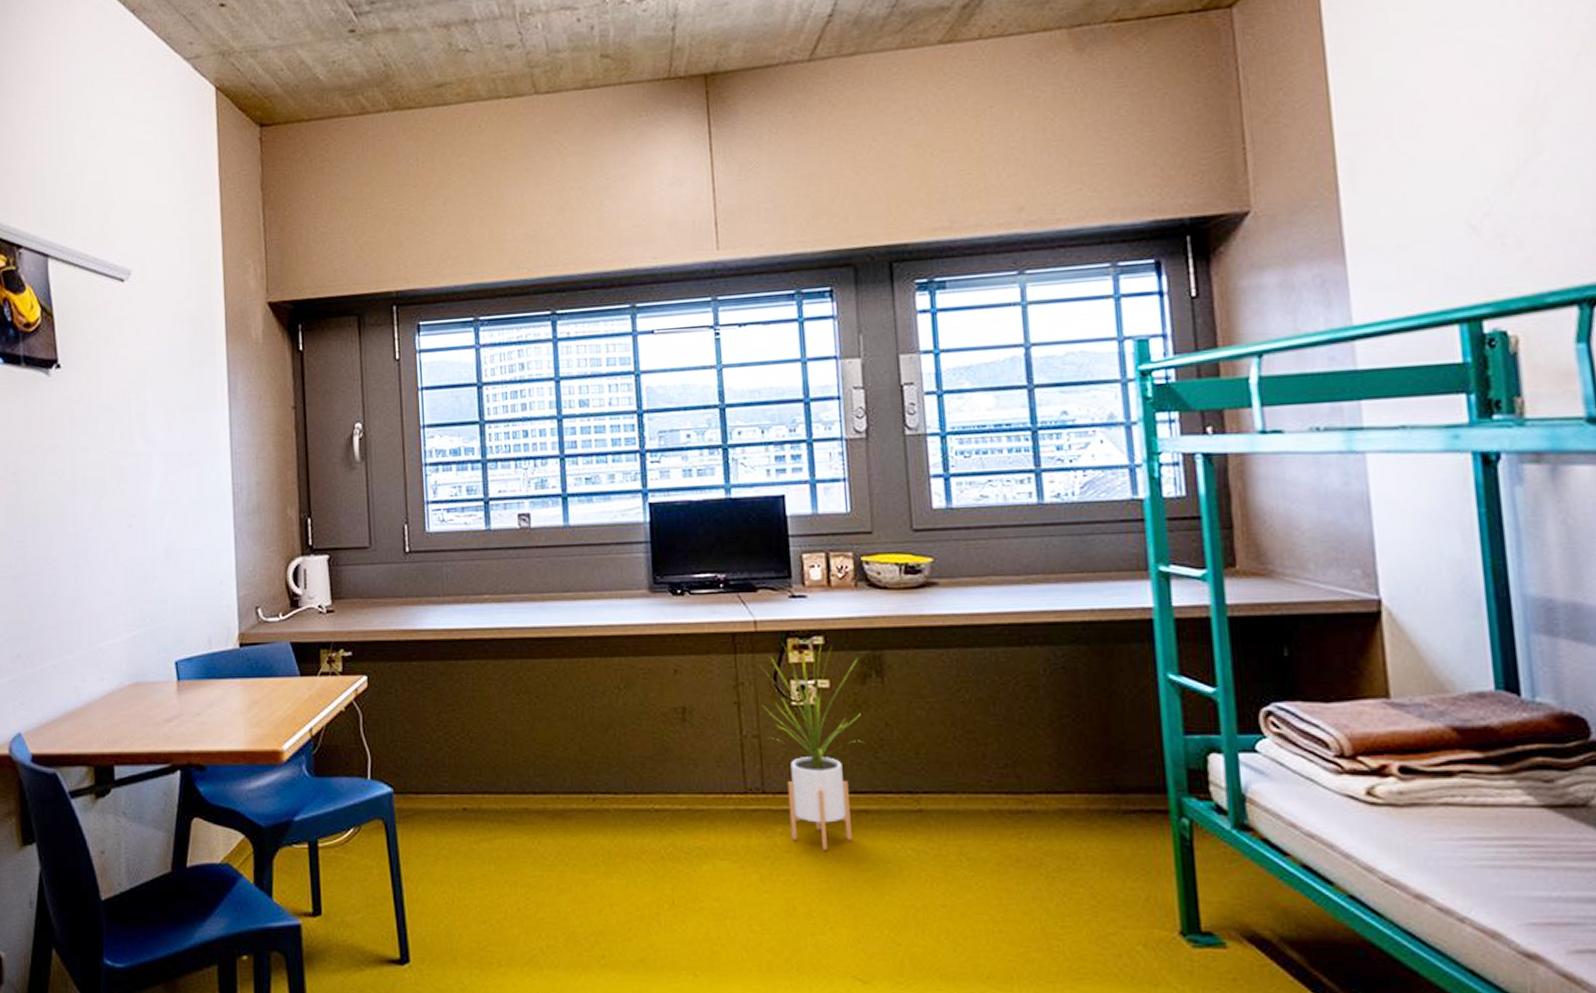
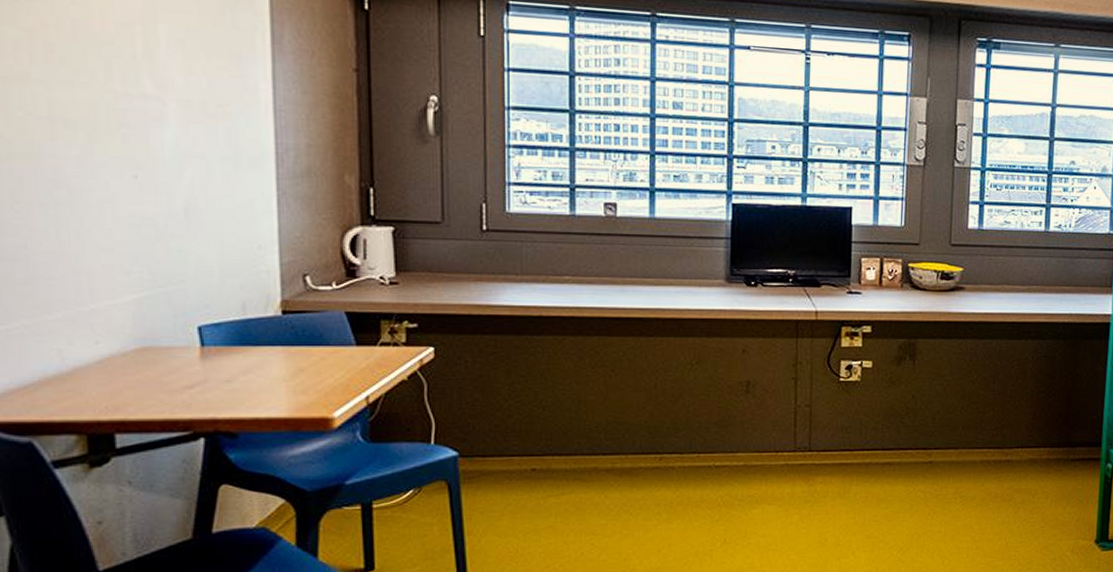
house plant: present [761,642,861,851] -> none [815,330,897,495]

